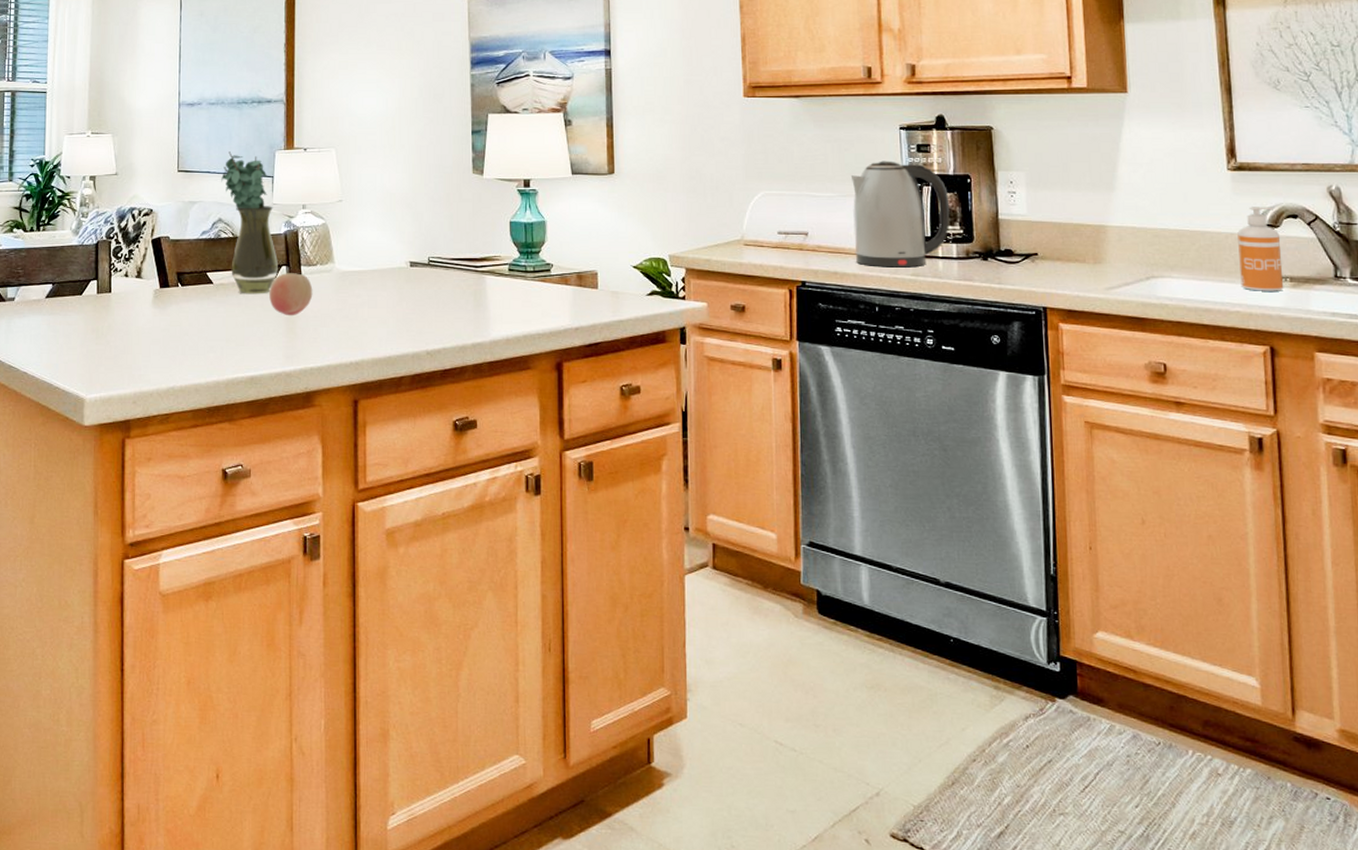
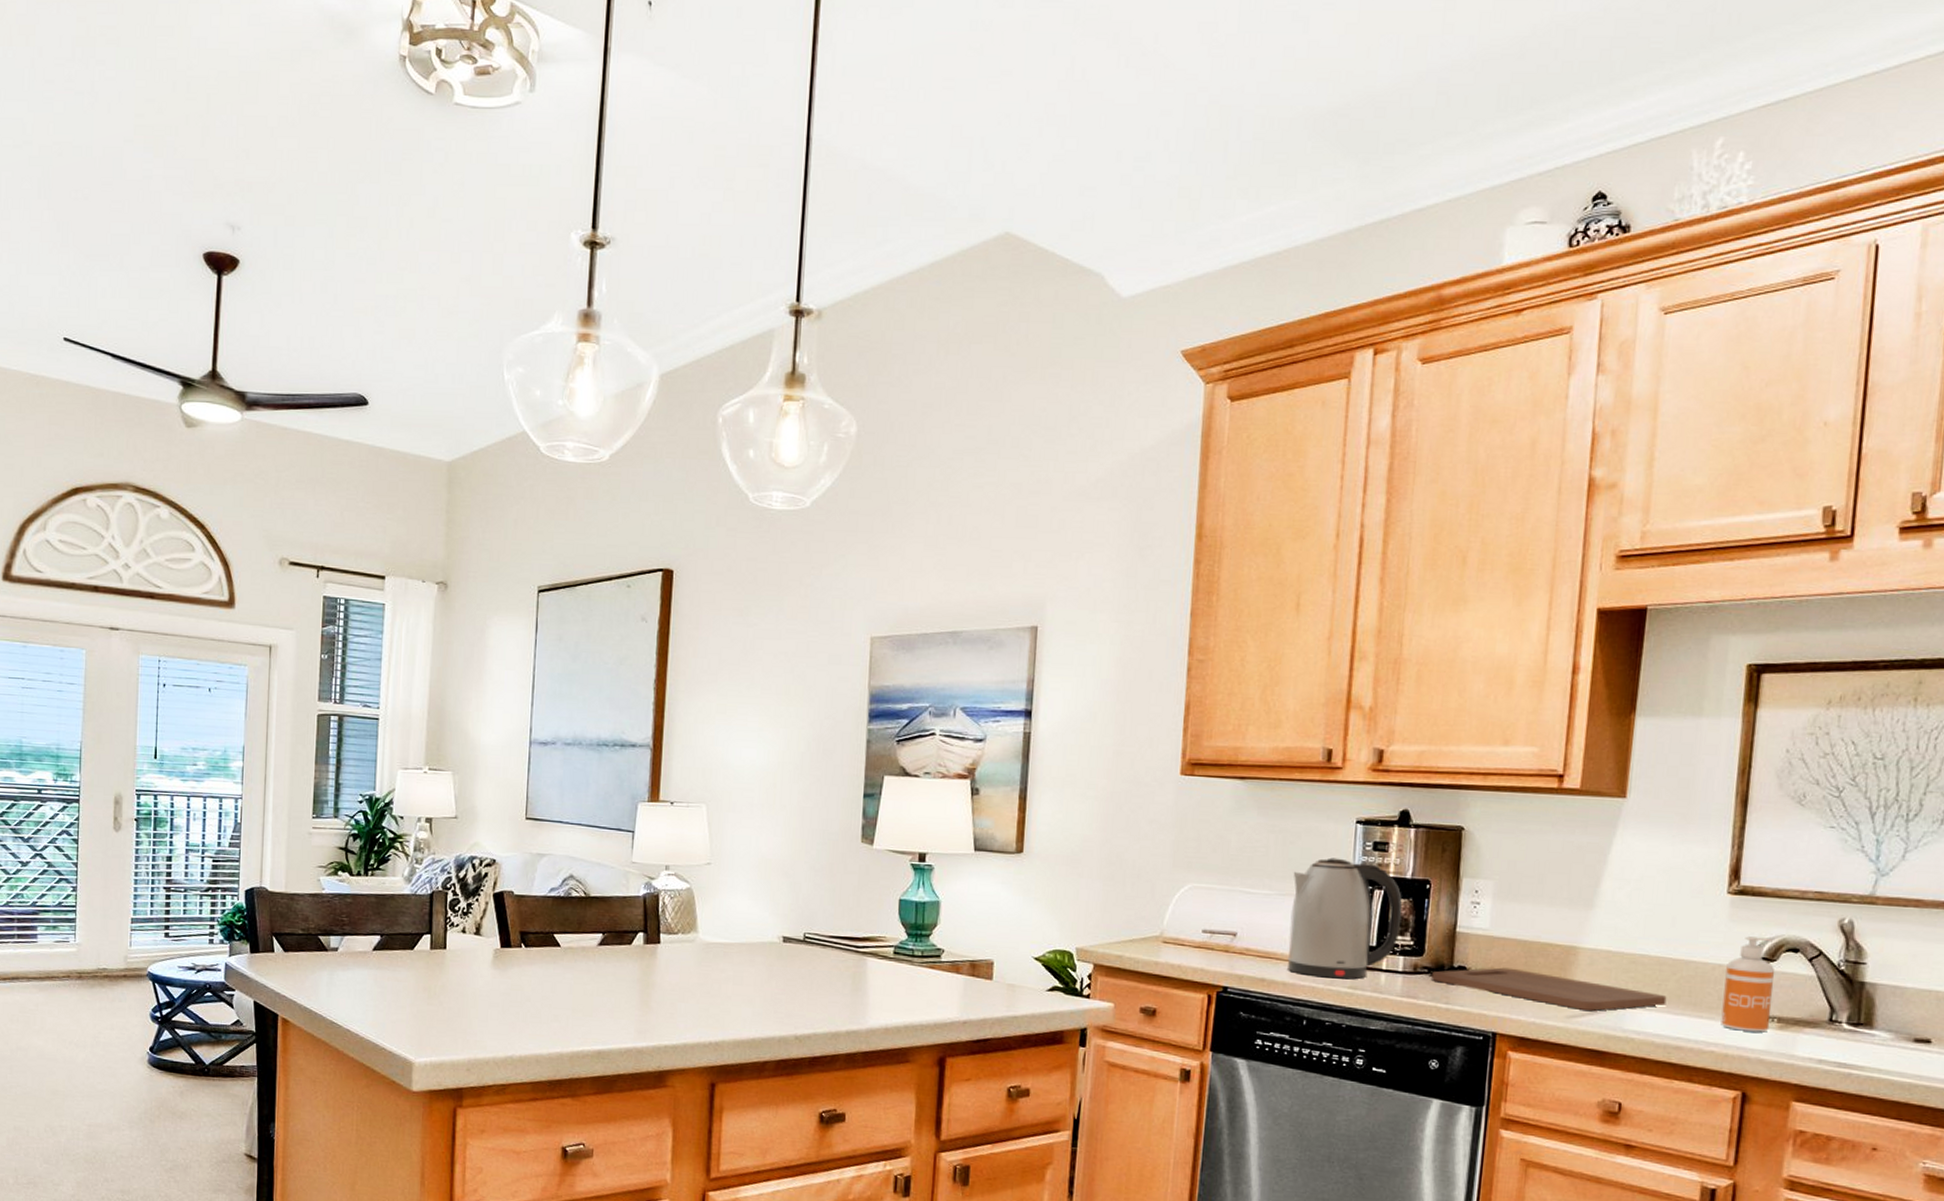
vase: present [221,151,278,295] -> none [574,800,634,962]
fruit: present [269,273,313,317] -> none [623,940,672,988]
cutting board: none [983,248,1191,281] -> present [1432,967,1667,1011]

